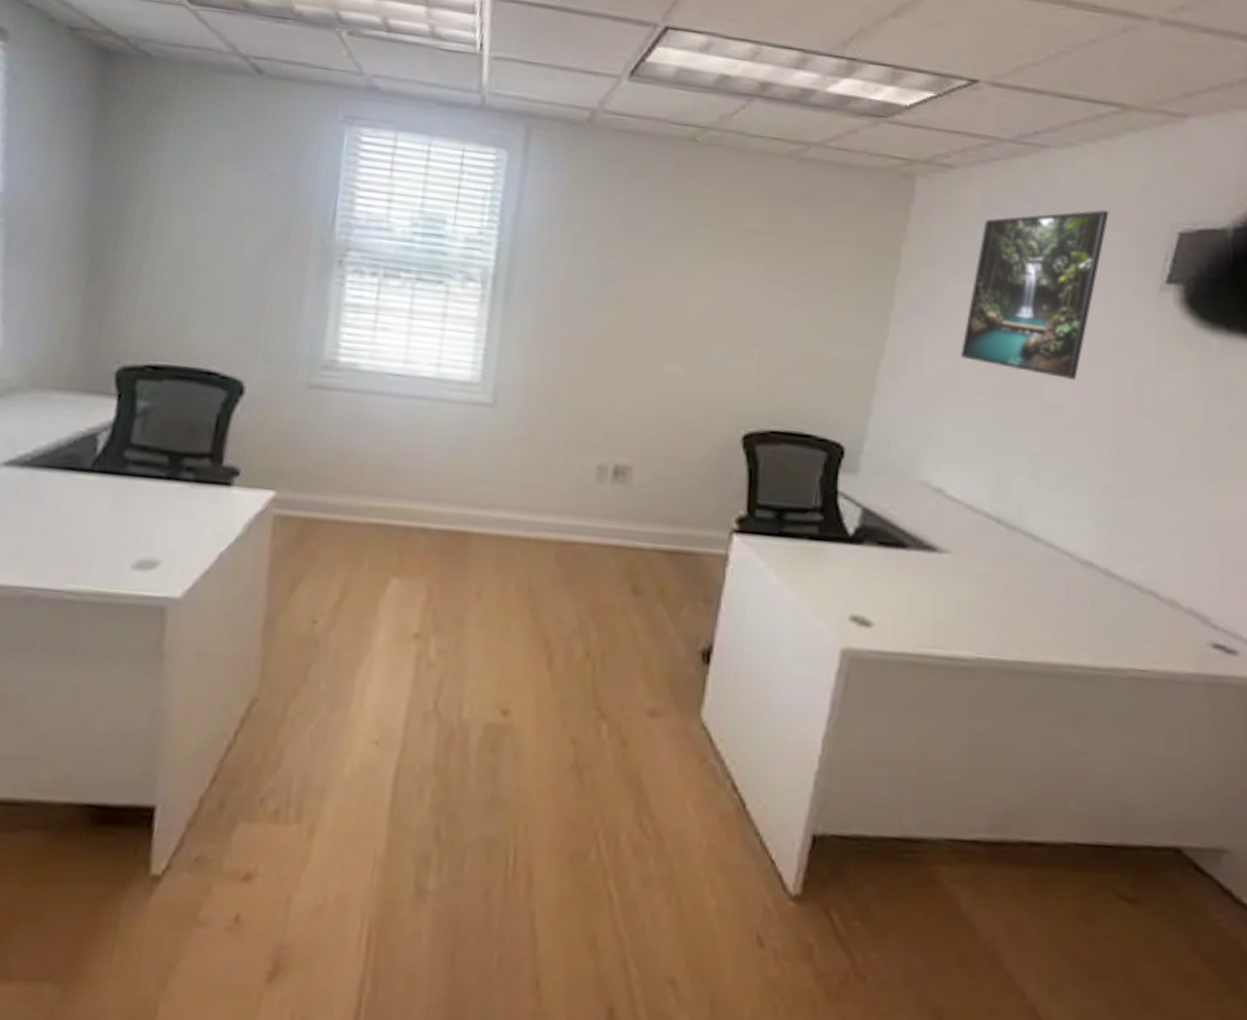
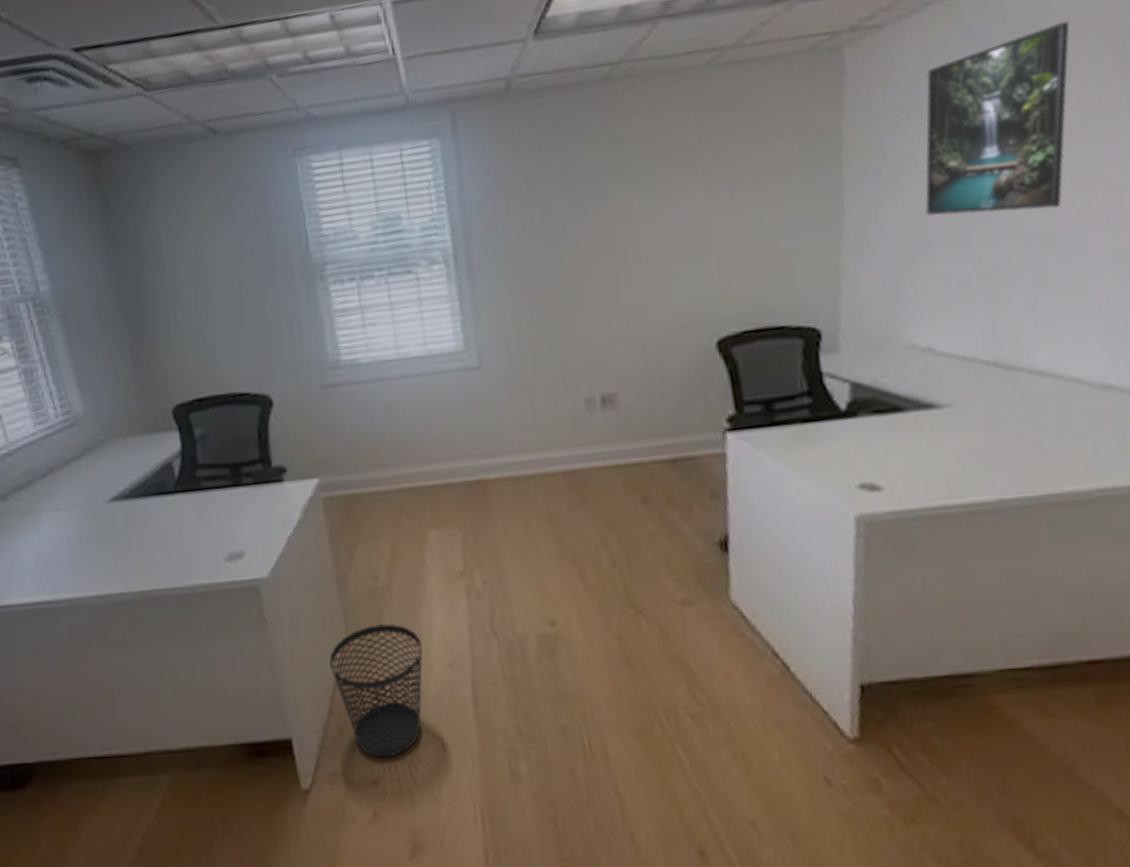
wastebasket: none [228,679,349,848] -> present [329,624,423,758]

